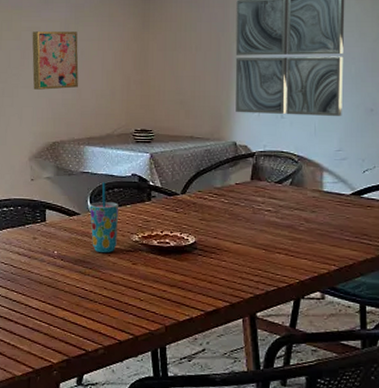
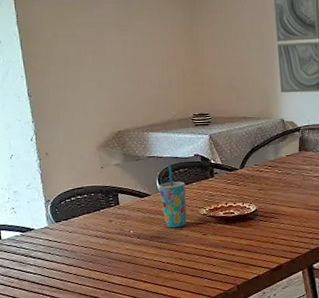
wall art: present [32,31,79,90] -> none [86,26,136,83]

